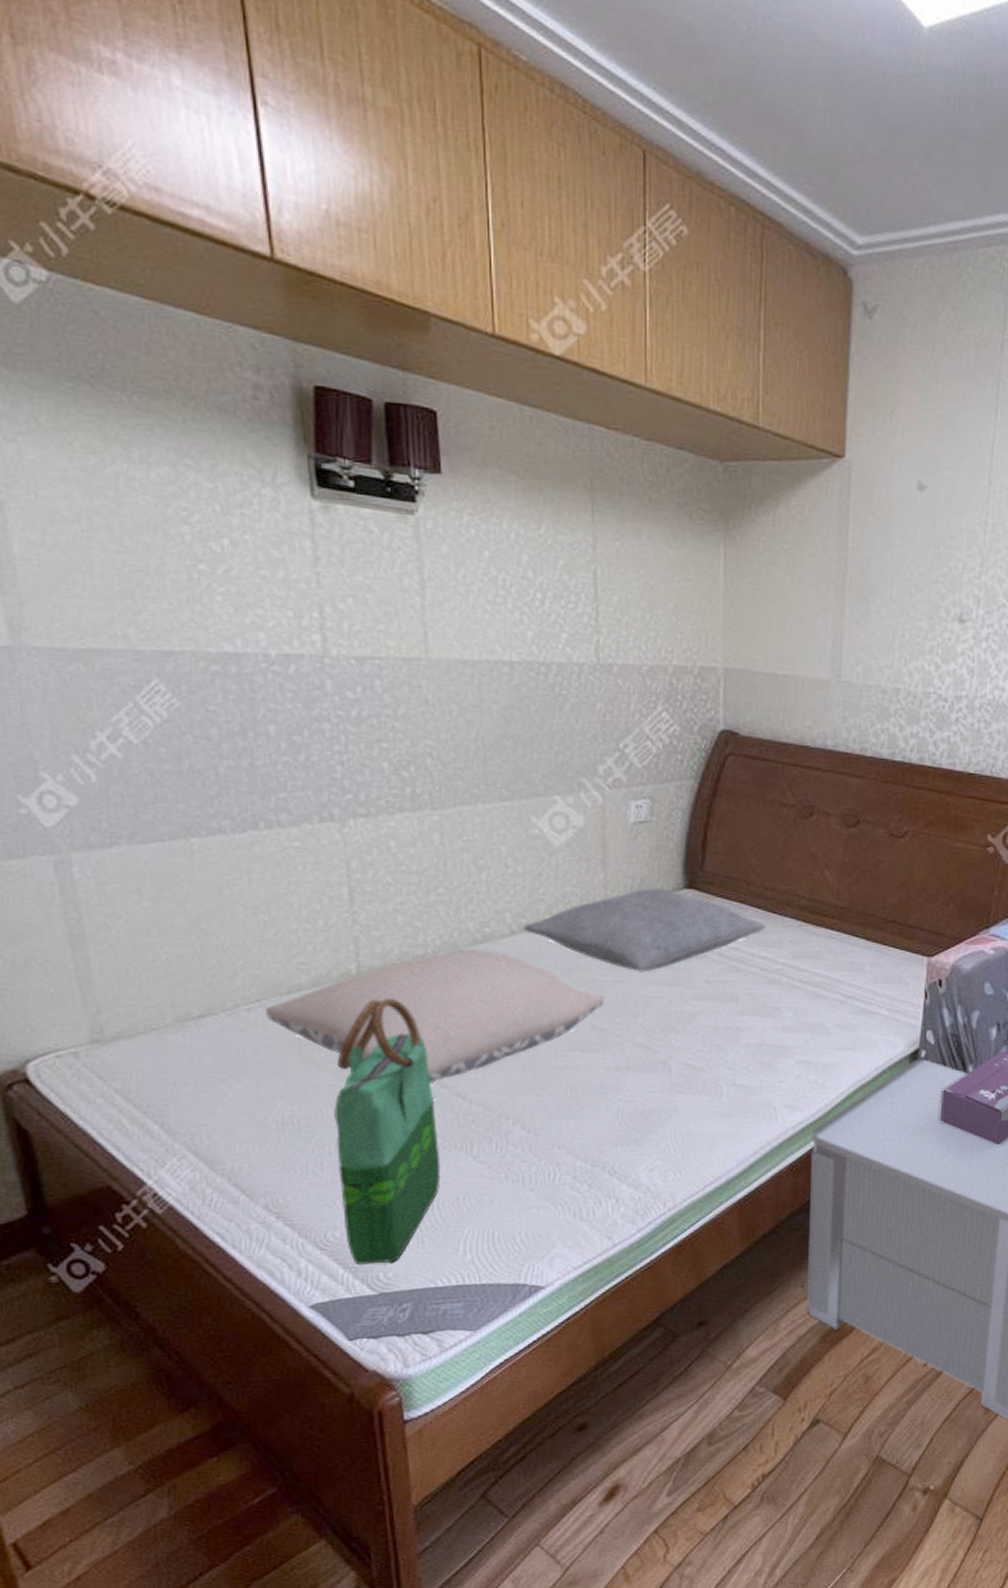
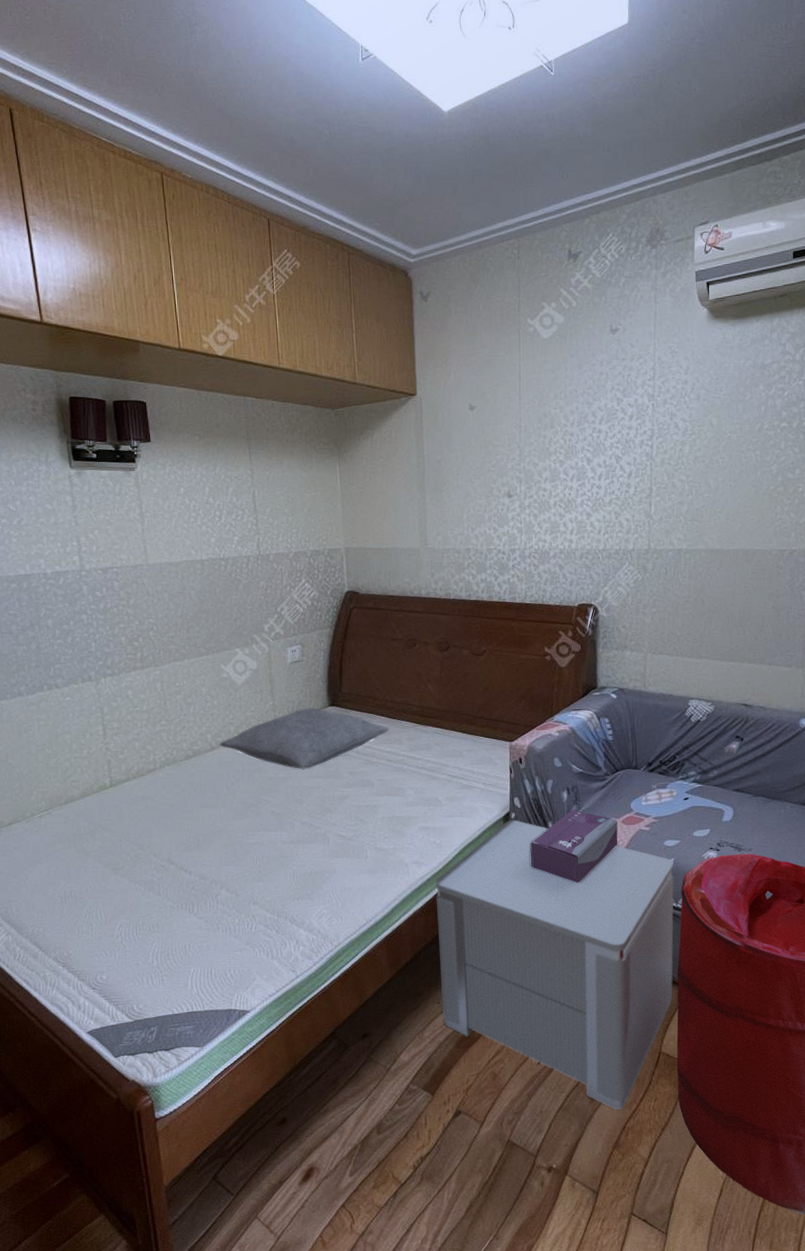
pillow: present [266,948,605,1083] -> none [52,761,279,861]
tote bag: present [334,998,441,1266] -> none [98,801,173,1000]

